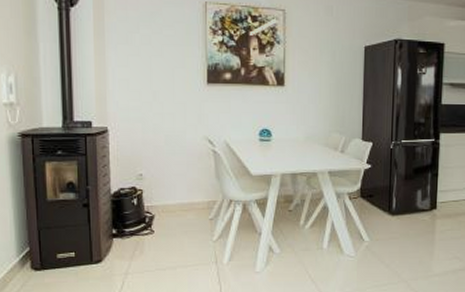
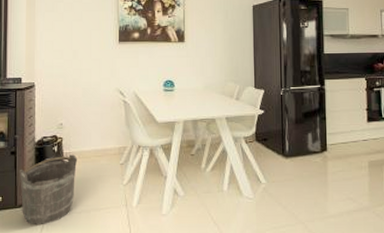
bucket: none [93,208,161,282] -> present [19,154,78,226]

